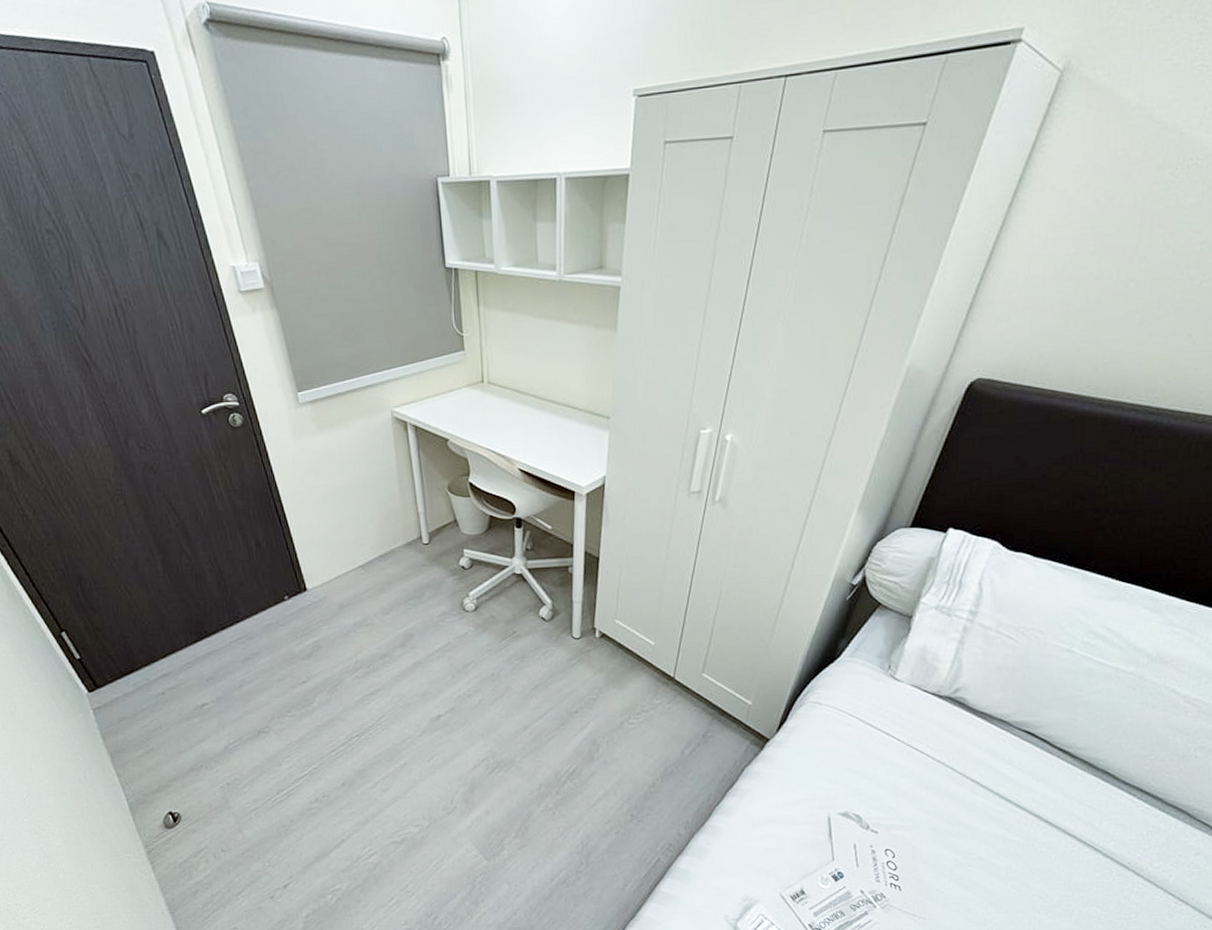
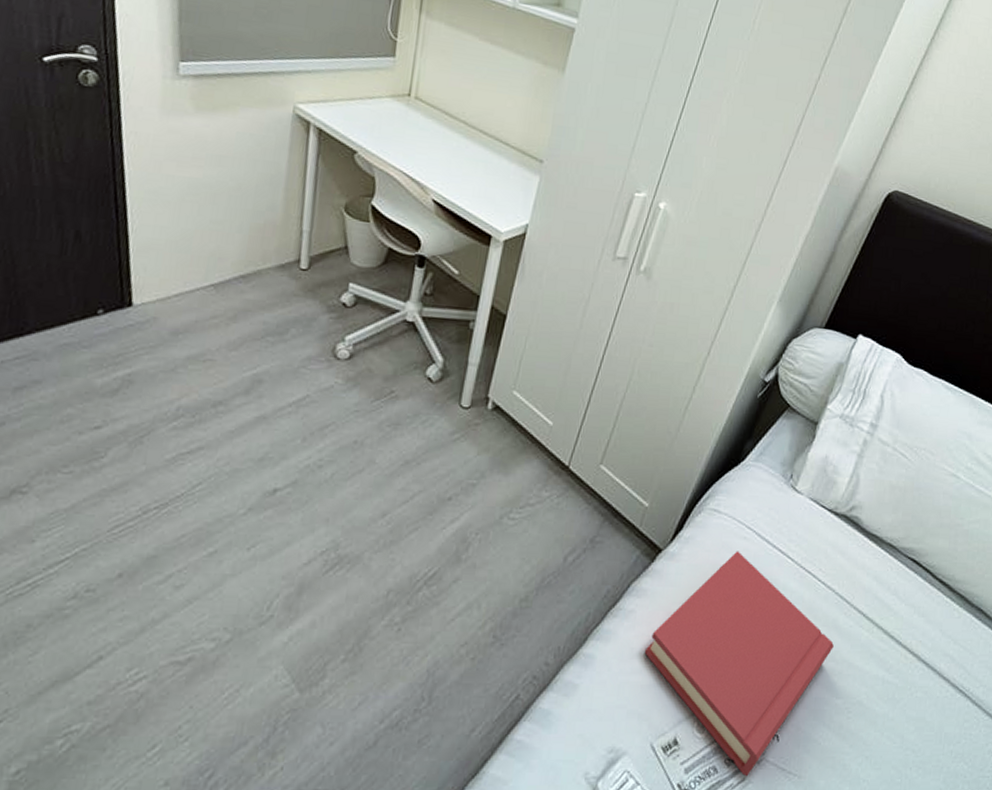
hardback book: none [764,735,948,919] -> present [644,551,834,777]

